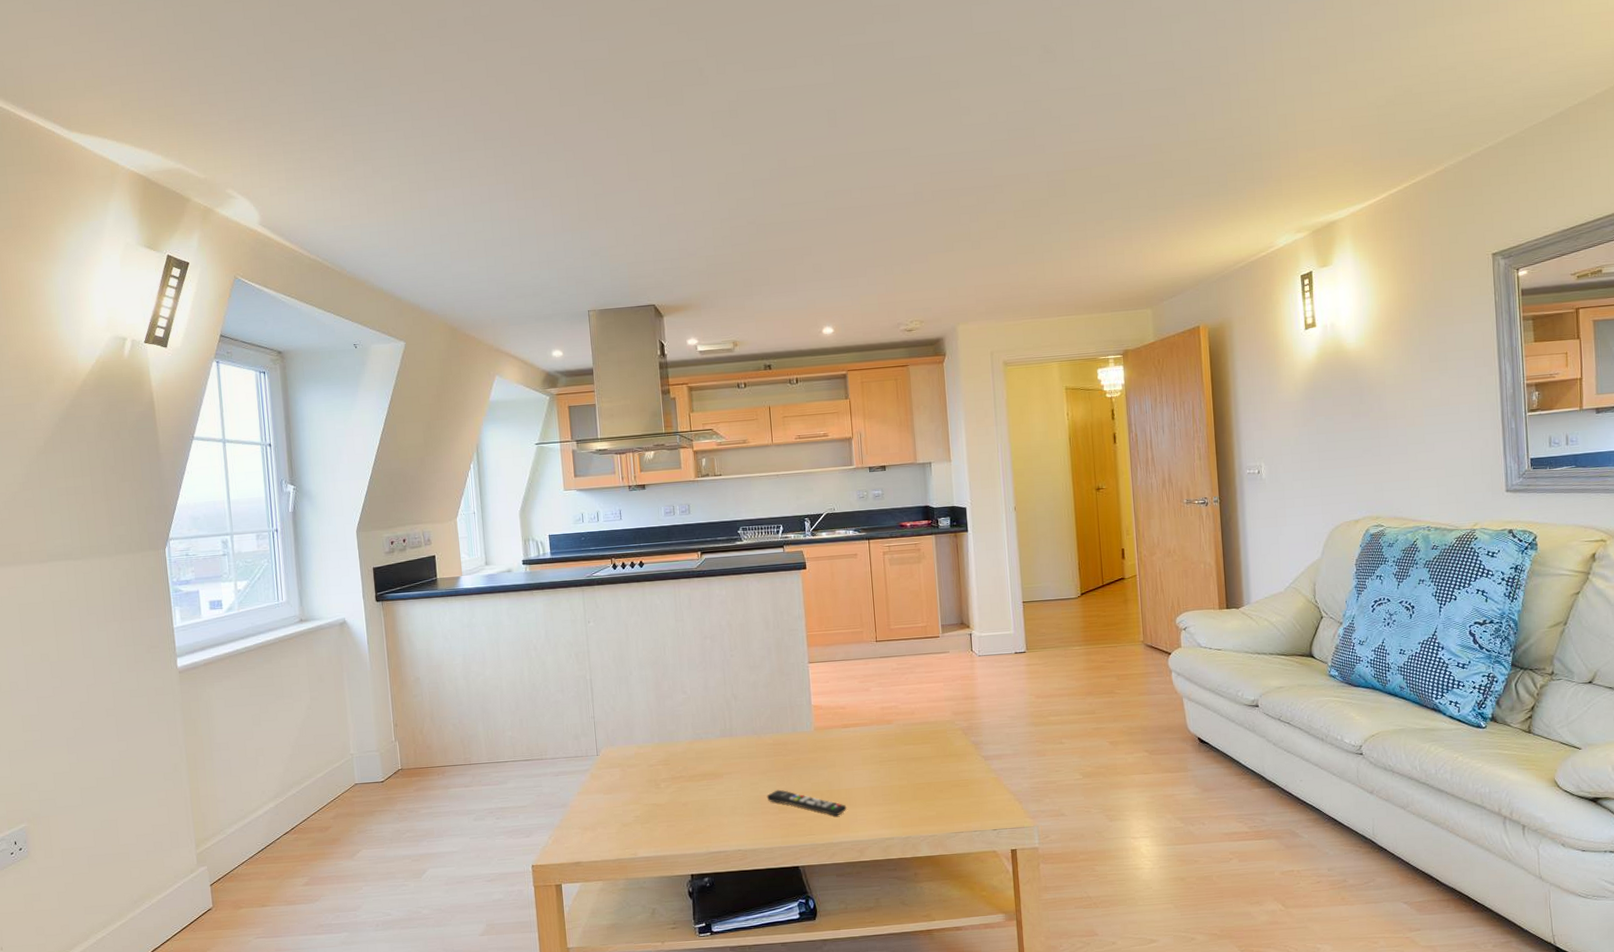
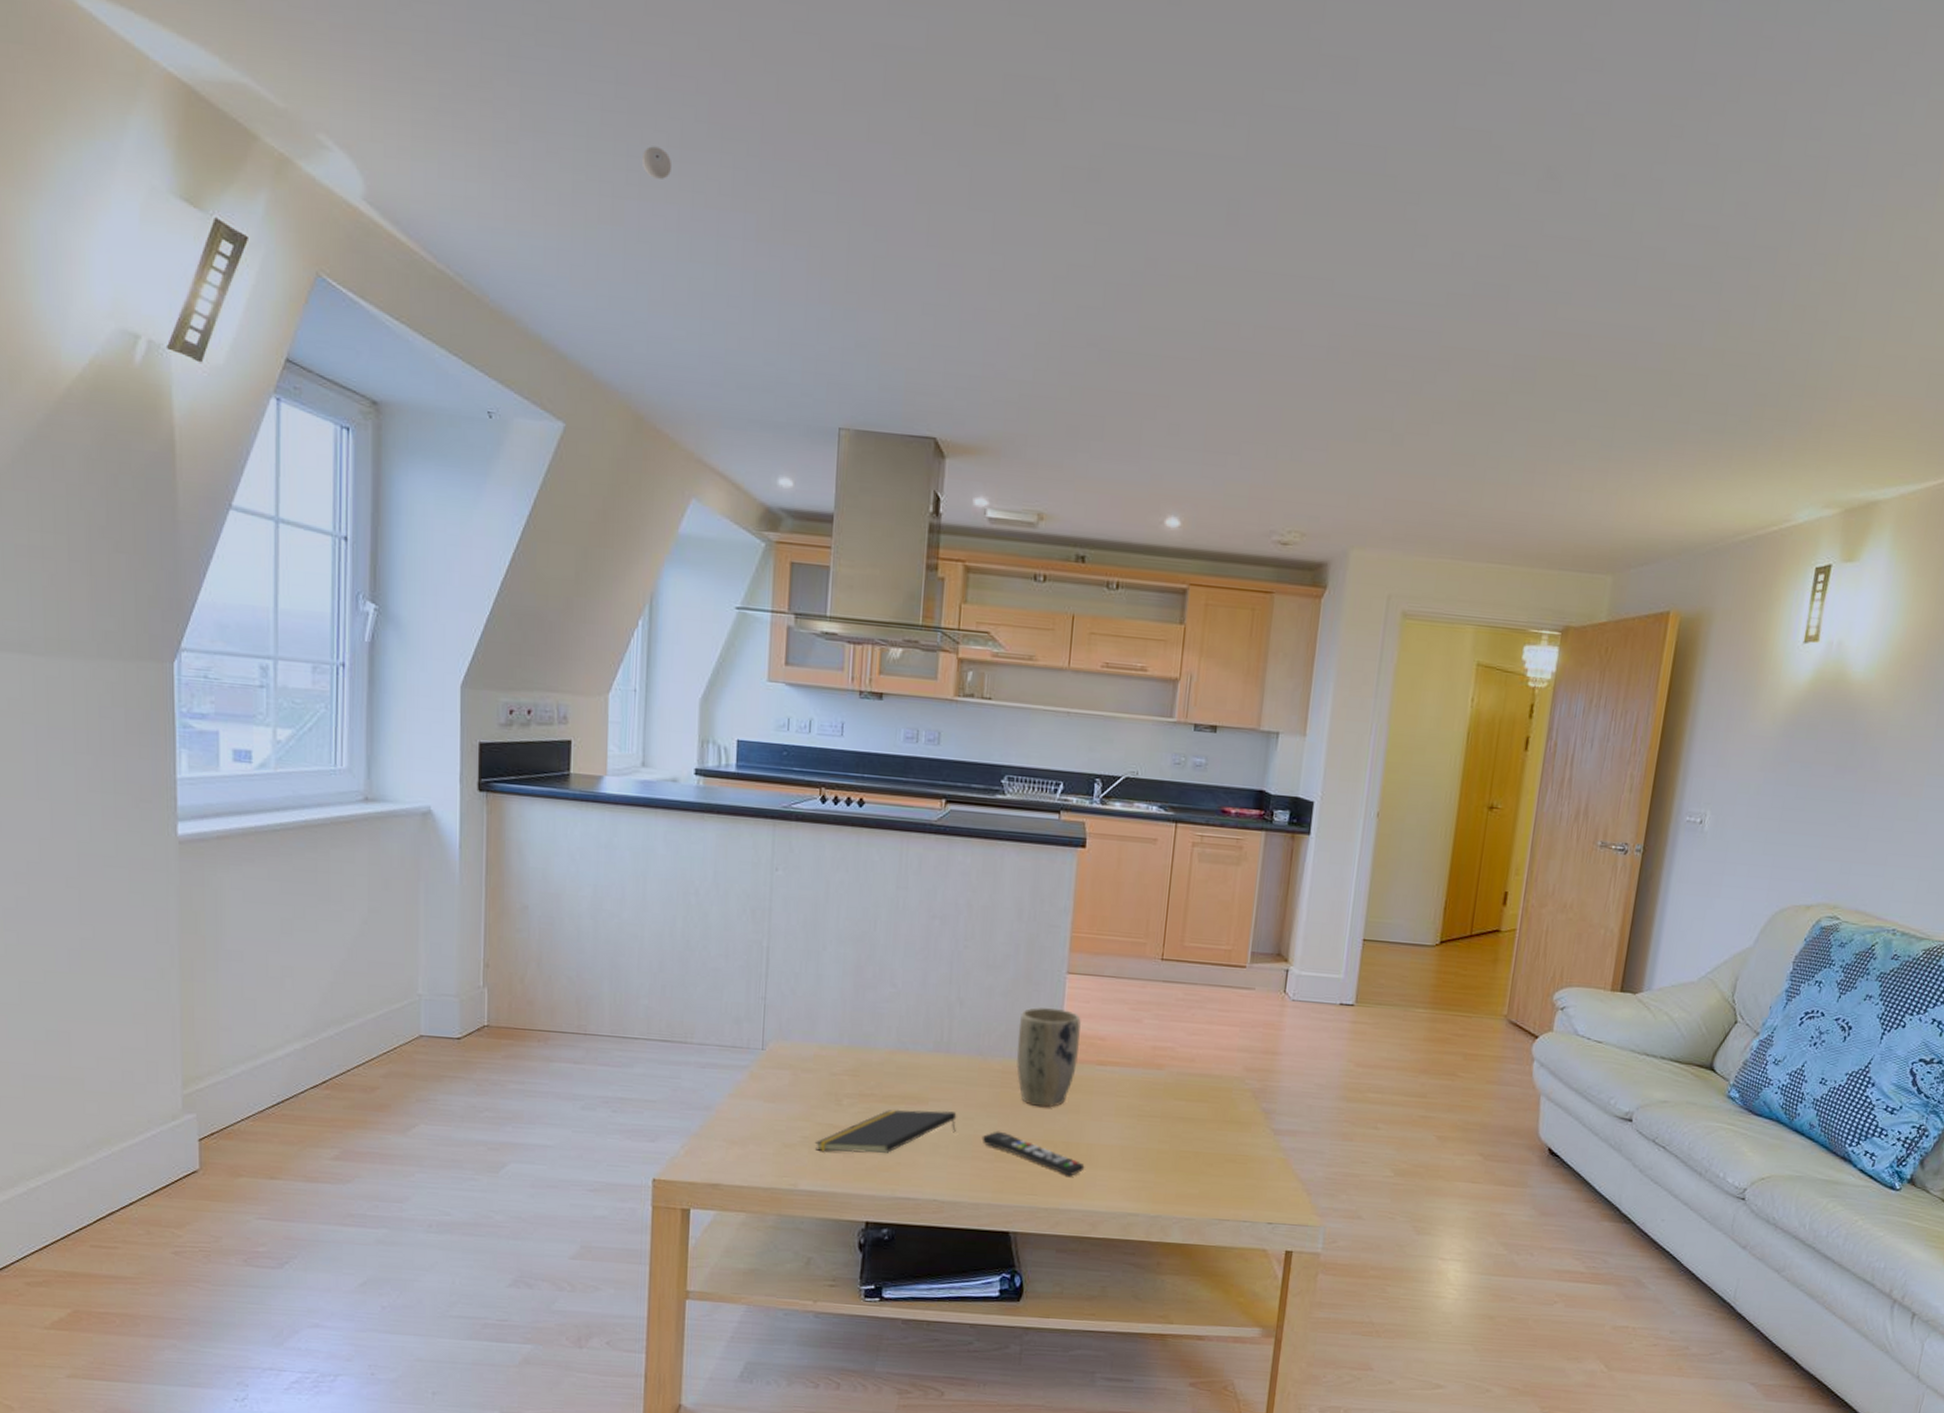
eyeball: none [434,154,454,175] -> present [641,146,671,181]
notepad: none [645,780,747,825] -> present [814,1109,957,1153]
plant pot: none [780,689,828,767] -> present [1016,1007,1081,1108]

